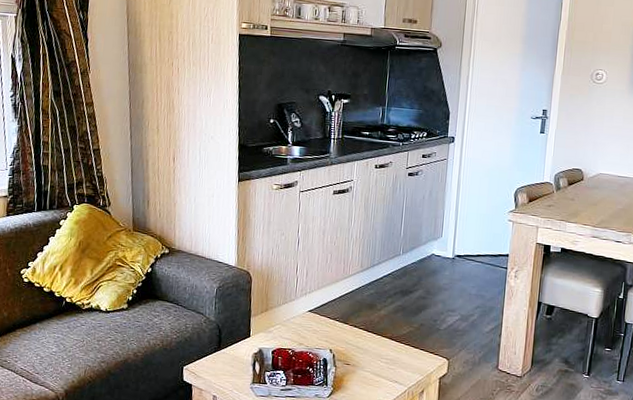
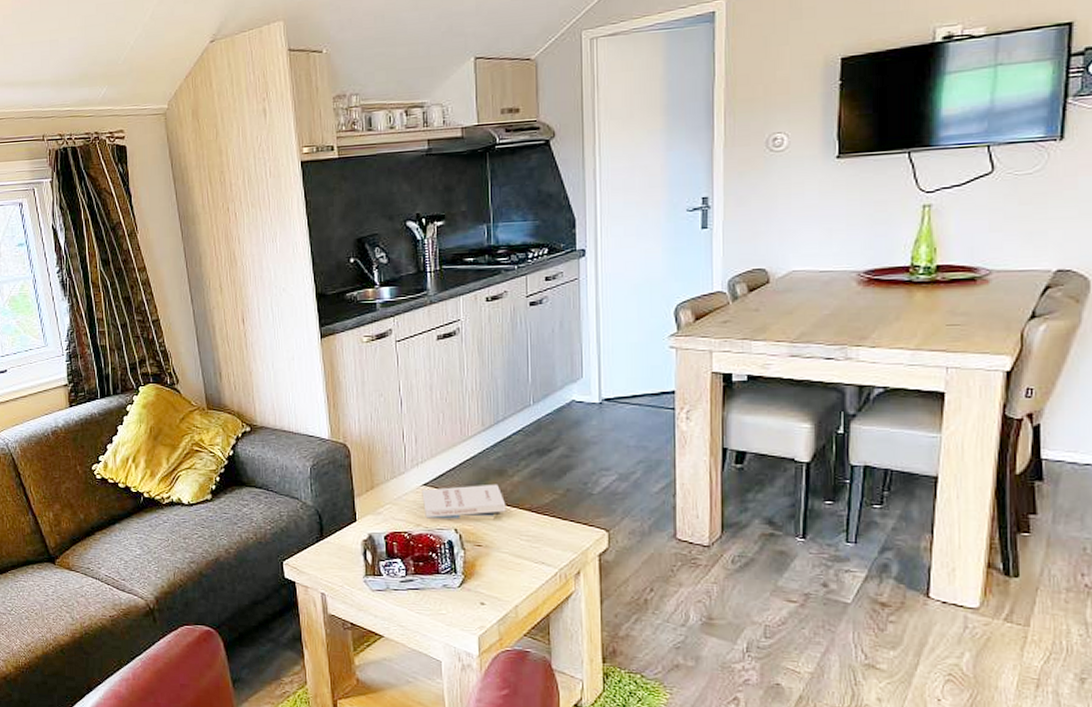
books: none [306,314,373,344] -> present [422,484,506,520]

